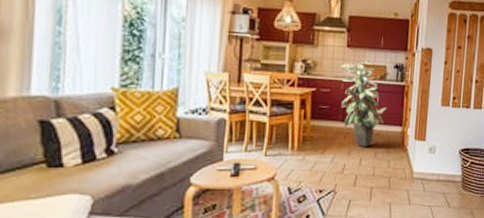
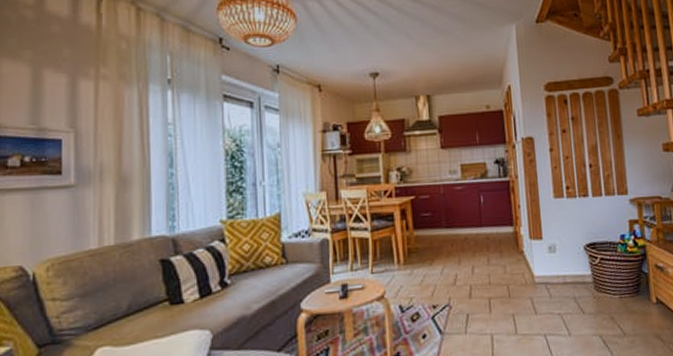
indoor plant: present [340,60,387,147] -> none [437,159,493,254]

